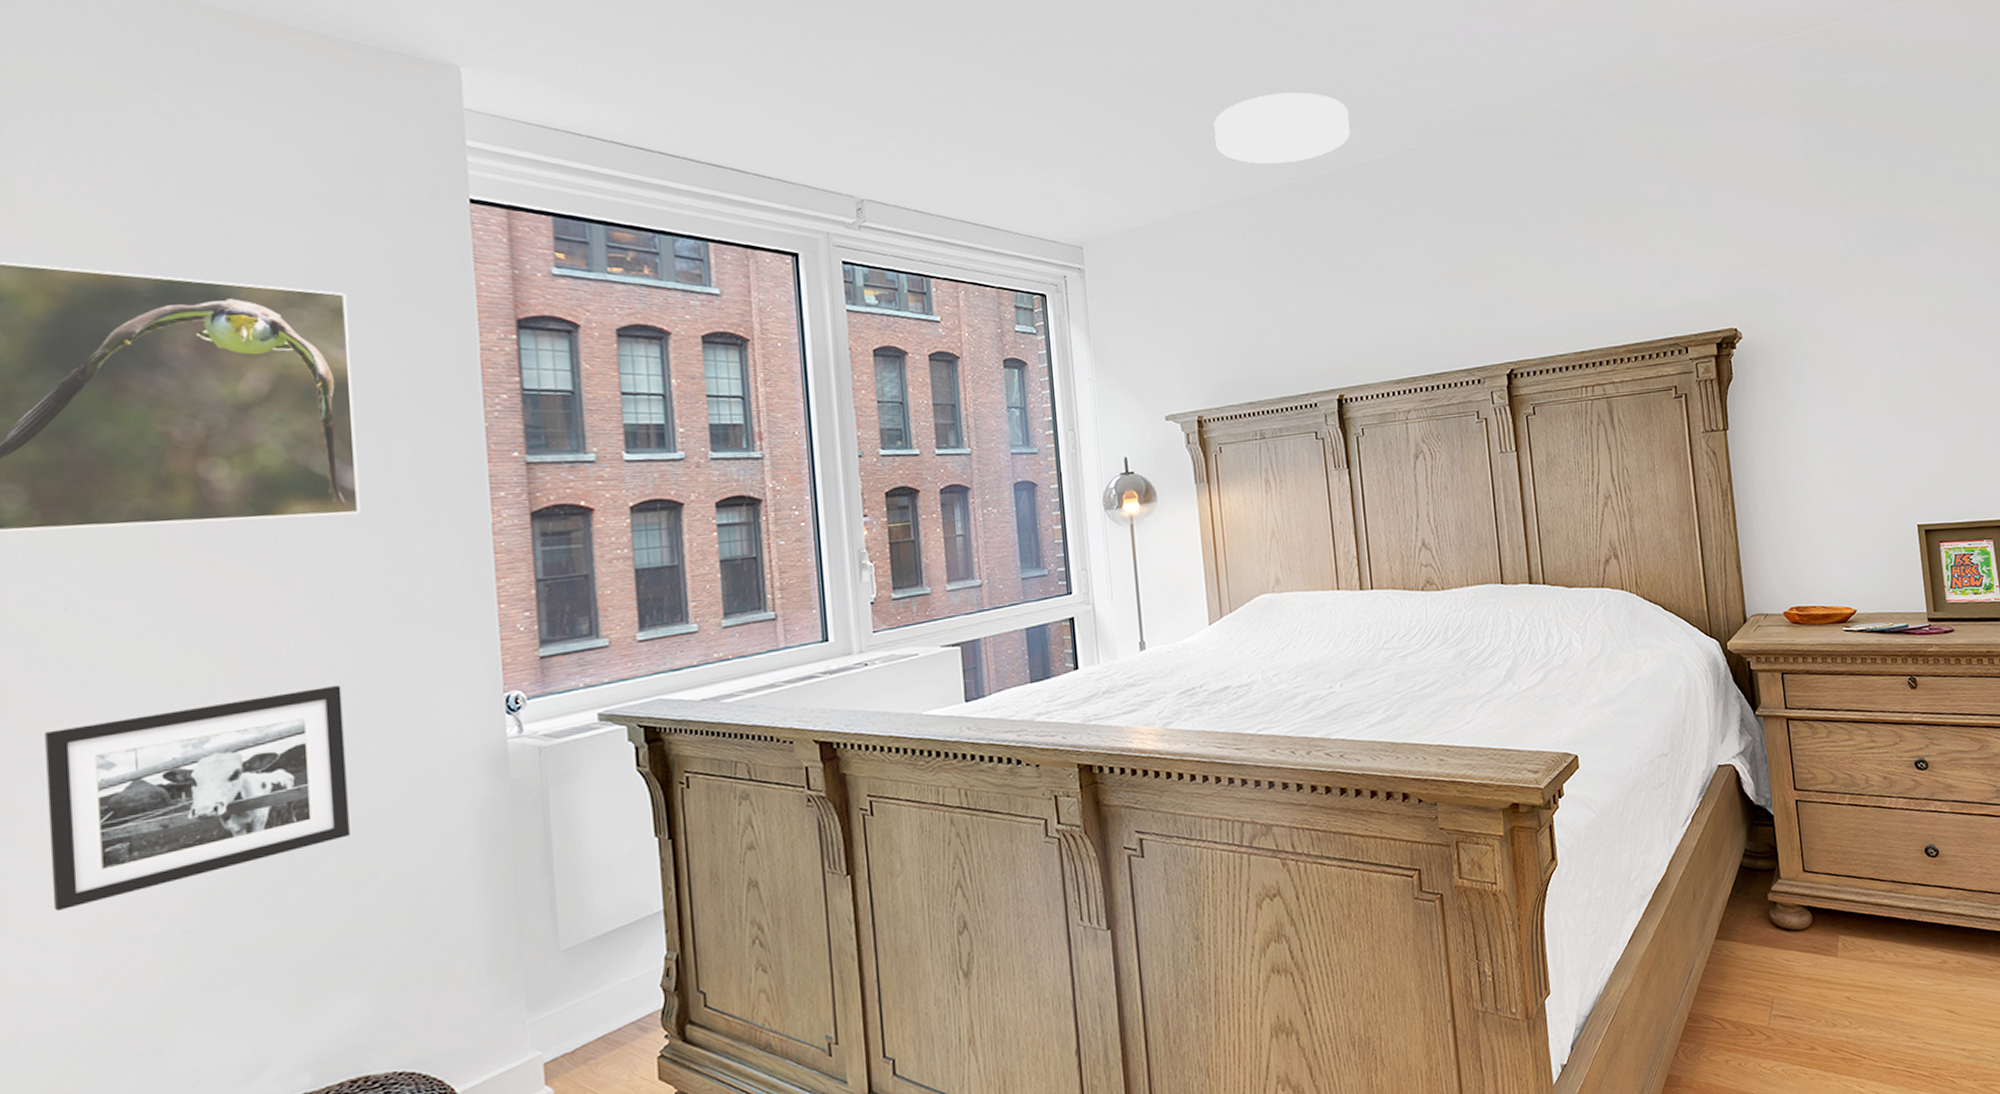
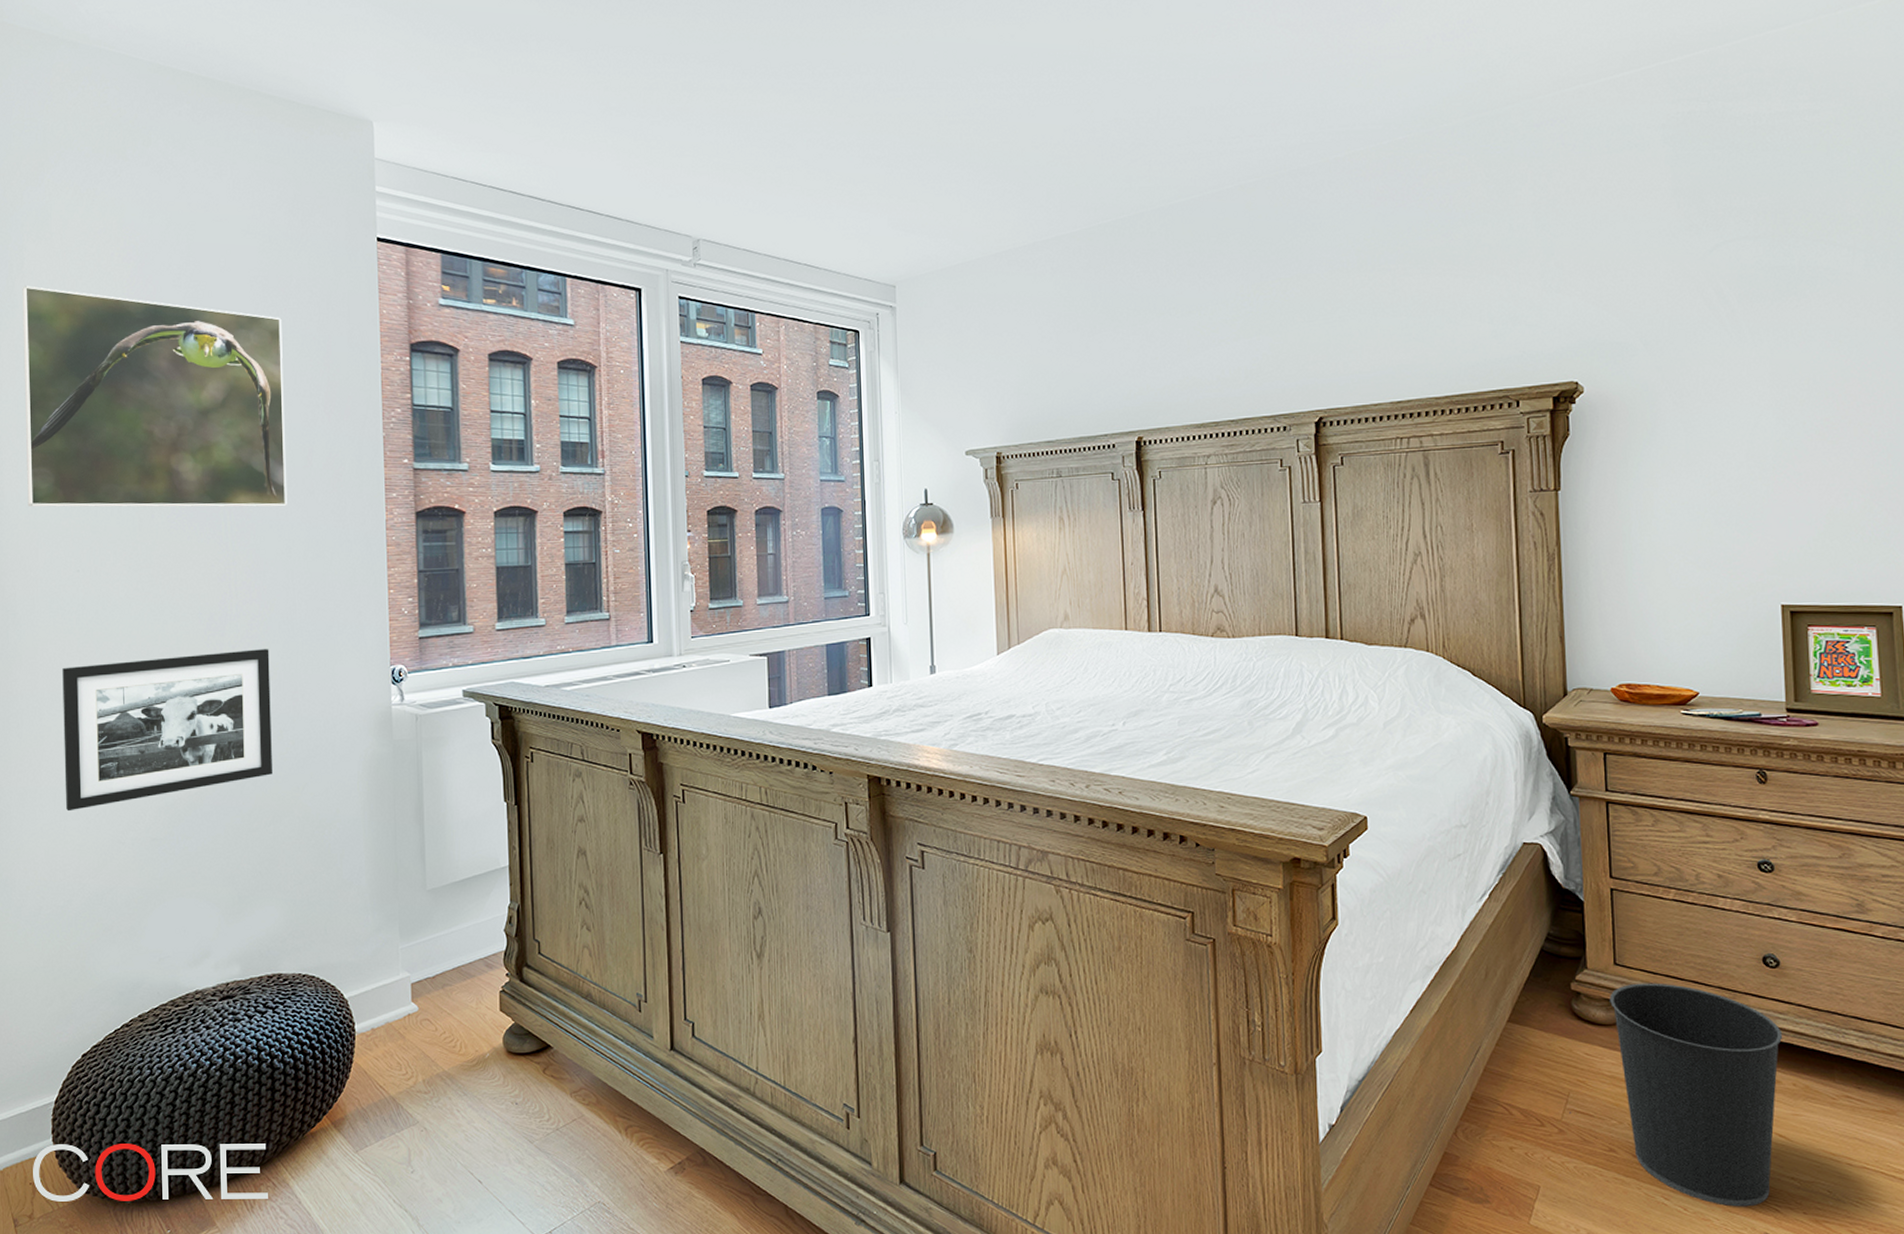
ceiling light: present [1214,92,1350,164] -> none [1027,132,1164,205]
wastebasket: none [1801,883,1946,1085] -> present [1610,983,1783,1207]

